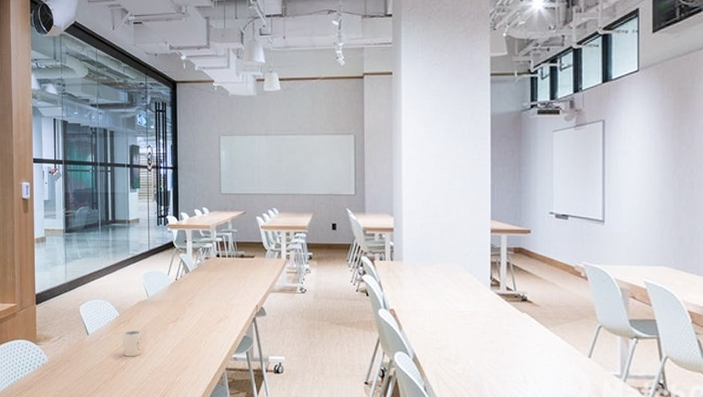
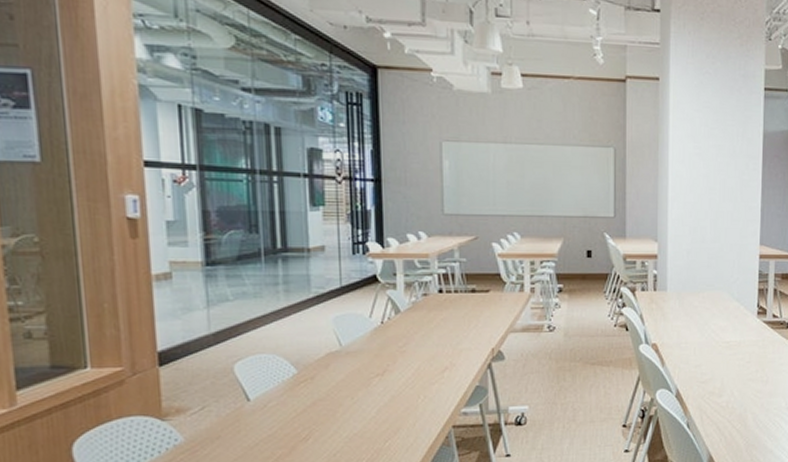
mug: present [123,330,142,357] -> none [304,390,333,424]

